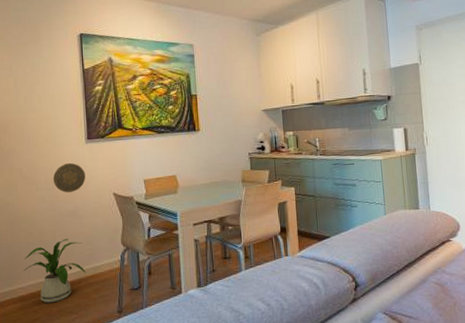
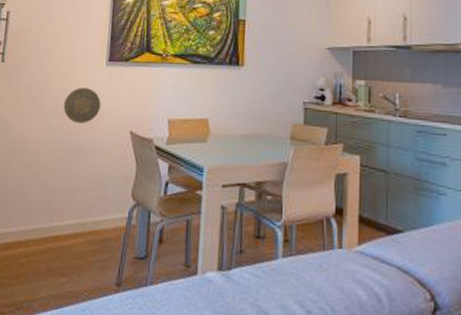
house plant: present [23,238,86,303] -> none [15,180,86,258]

